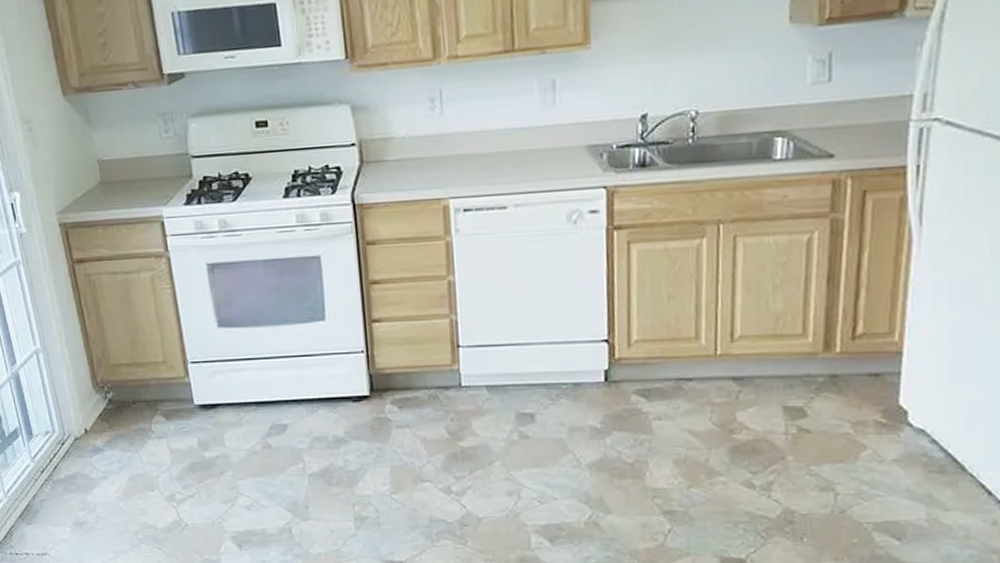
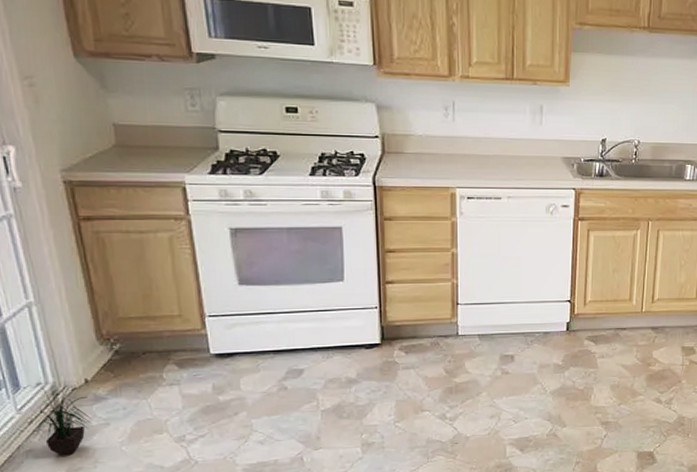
potted plant: none [43,423,92,507] -> present [31,375,92,455]

